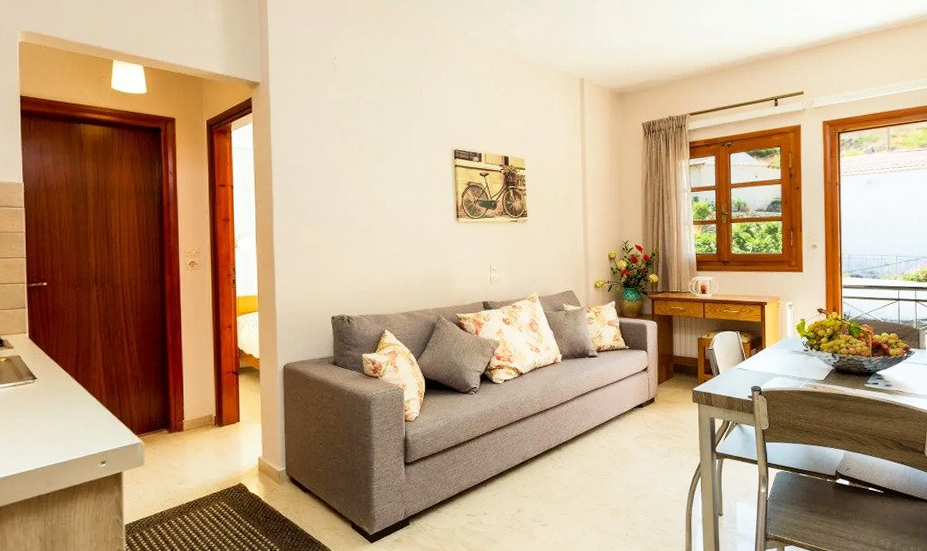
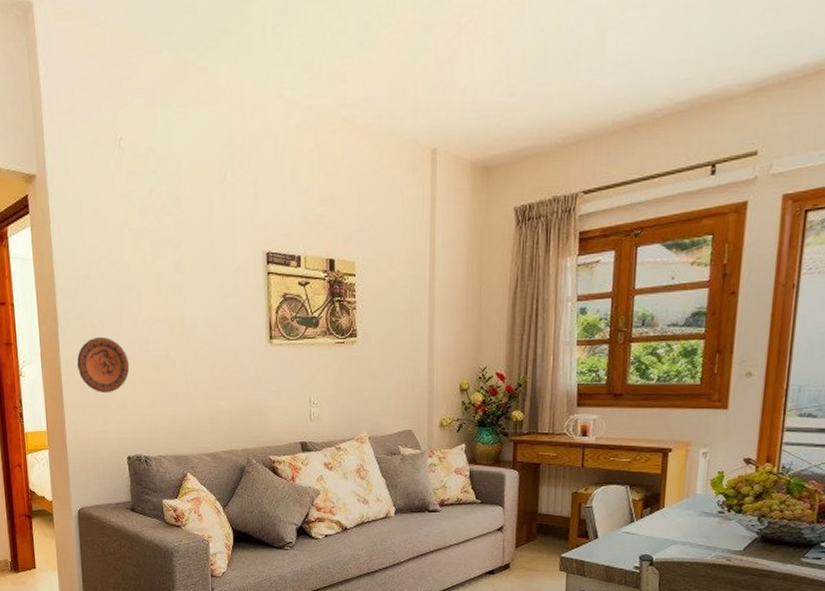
decorative plate: none [288,214,336,262] -> present [76,336,130,394]

